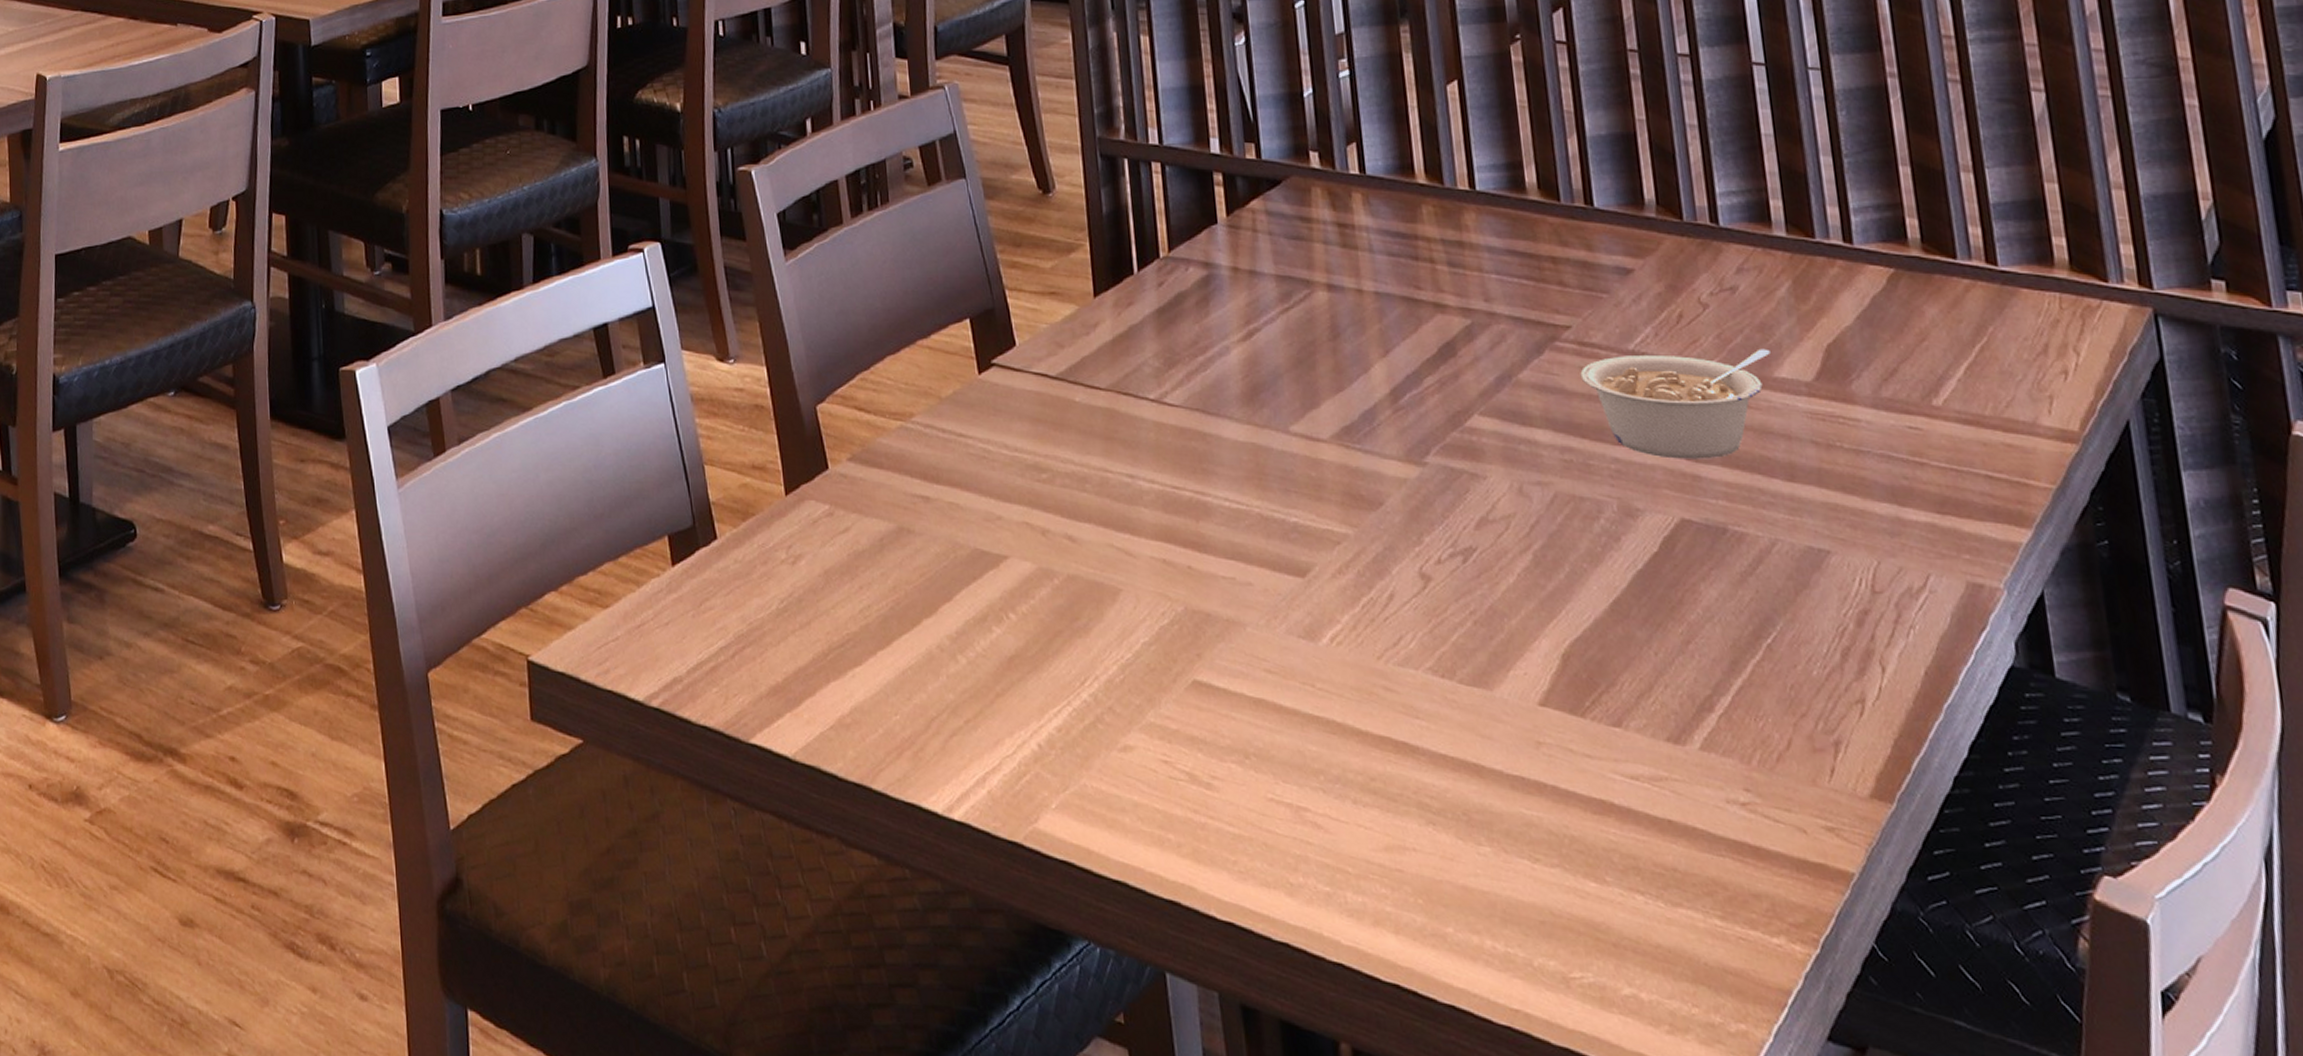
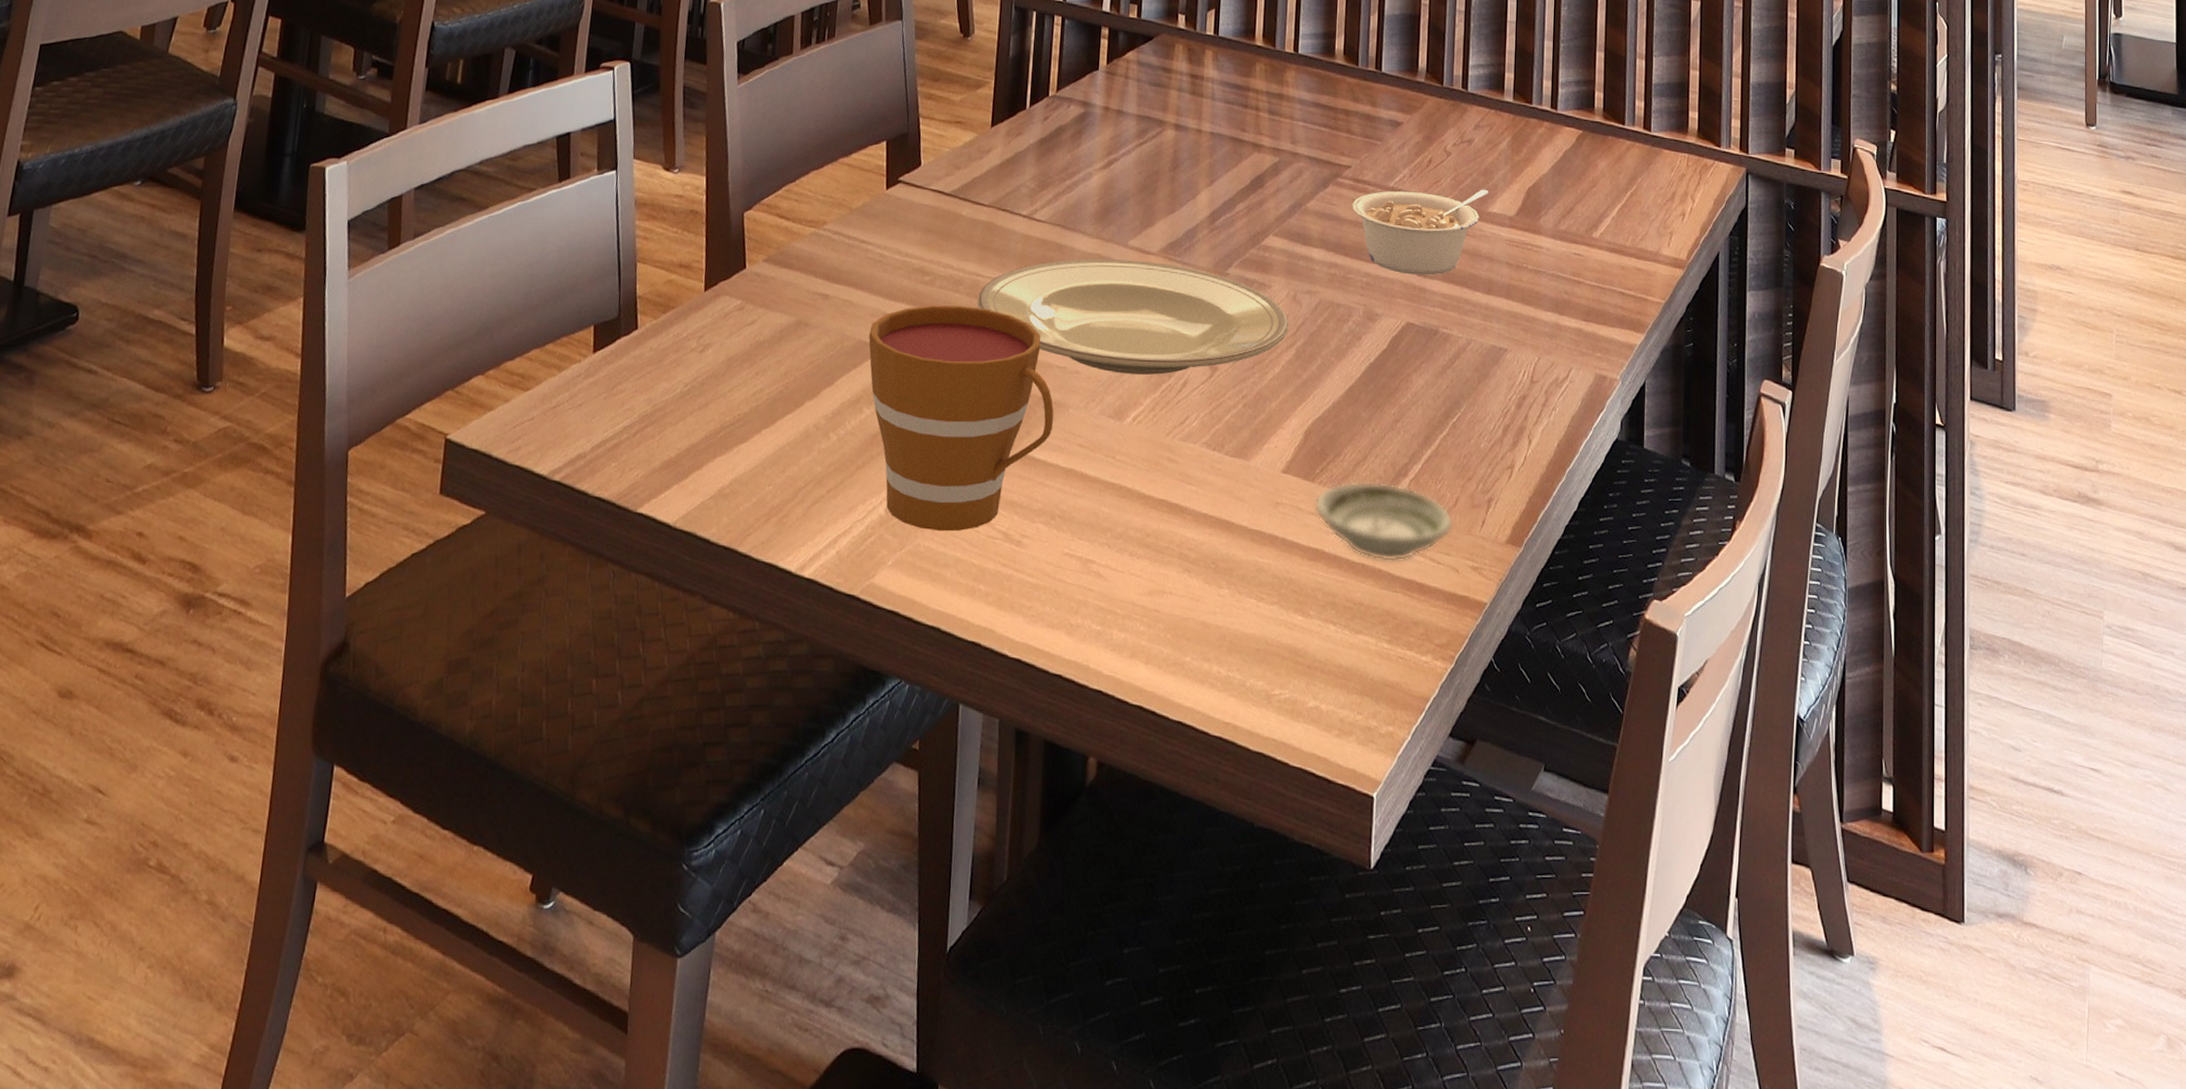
cup: none [985,507,1229,771] -> present [868,305,1054,532]
plate: none [1110,448,1519,586] -> present [977,258,1289,375]
saucer: none [1588,716,1790,819] -> present [1313,481,1453,562]

